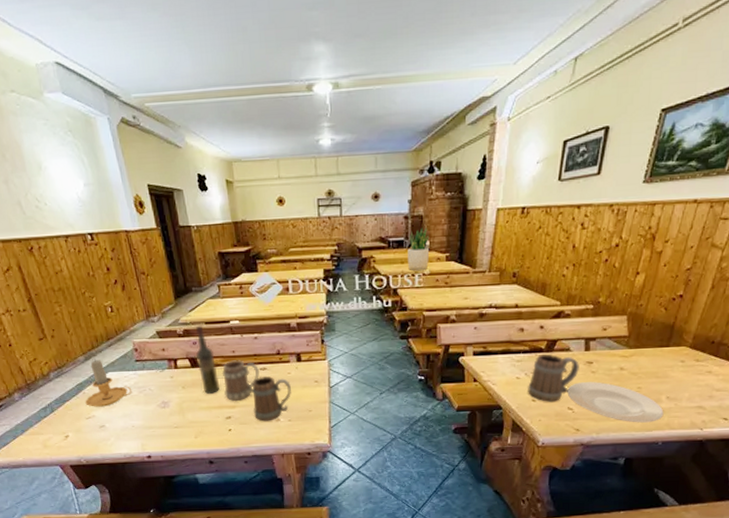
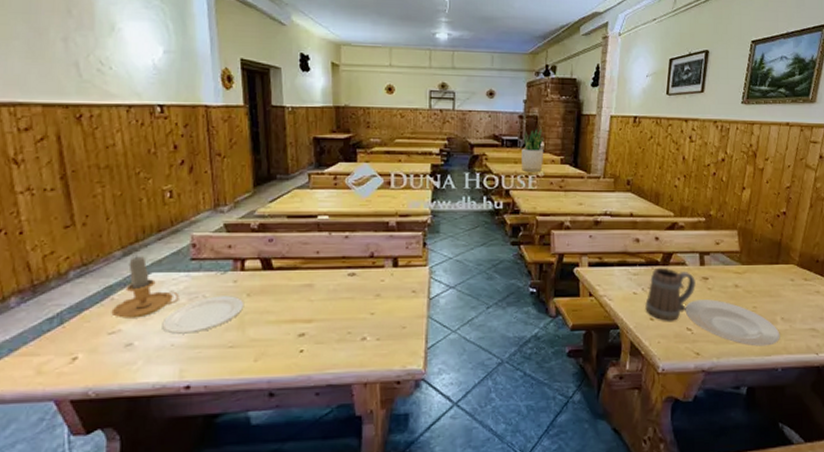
plate: none [123,388,182,418] -> present [162,296,245,334]
wine bottle: present [195,325,220,395] -> none [269,219,296,305]
beer mug: present [221,359,260,402] -> none [300,261,348,315]
beer mug: present [252,375,291,422] -> none [333,283,383,340]

